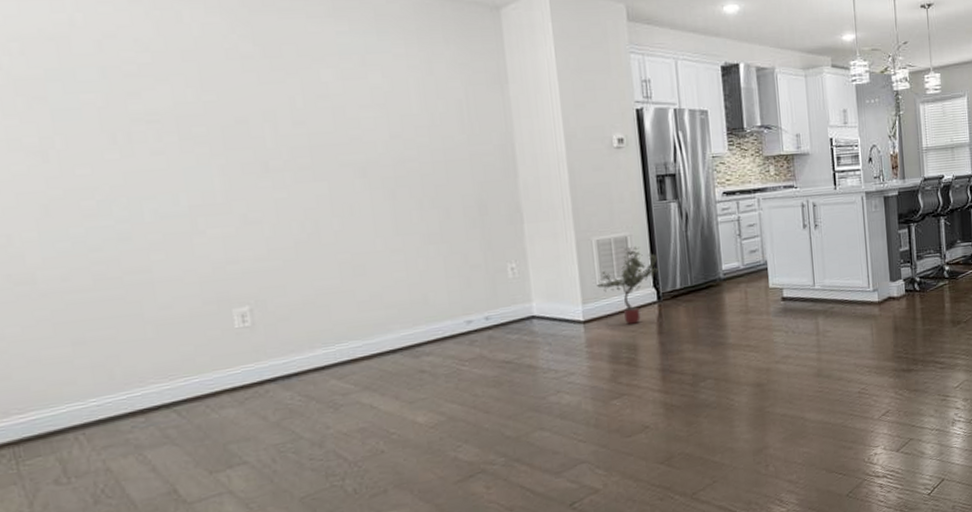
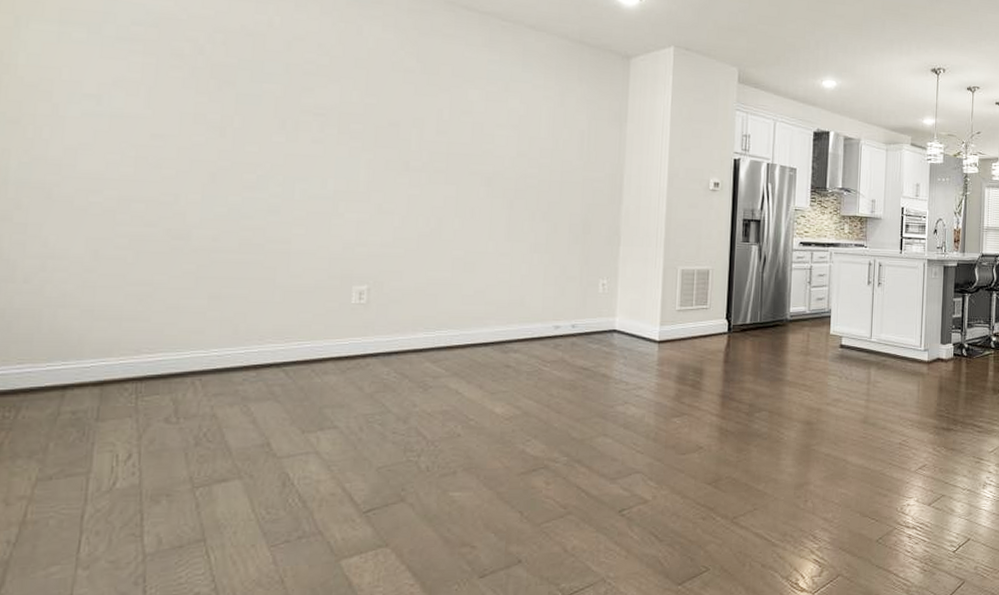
potted tree: present [597,247,660,325] -> none [676,280,735,350]

